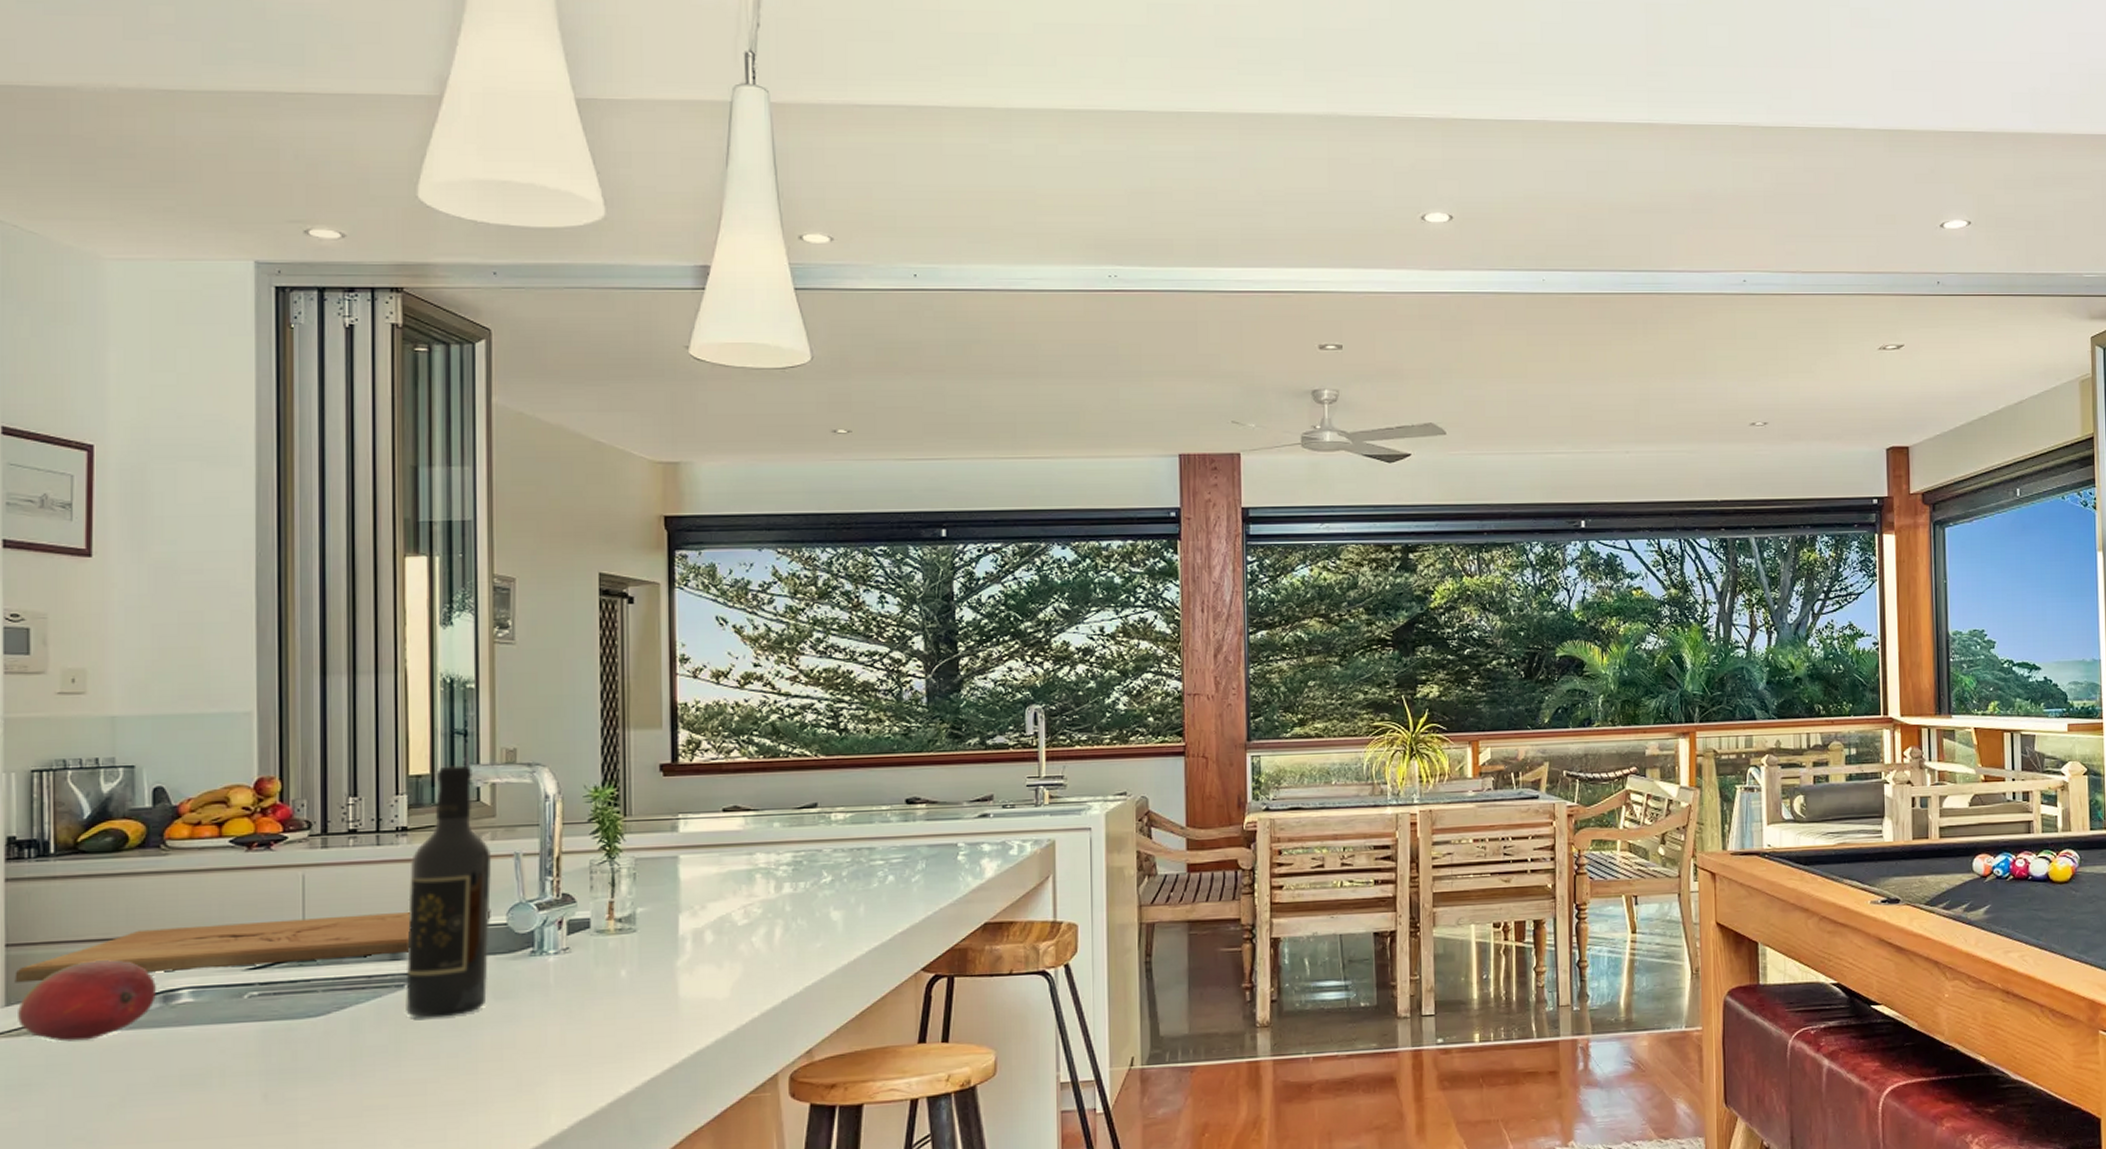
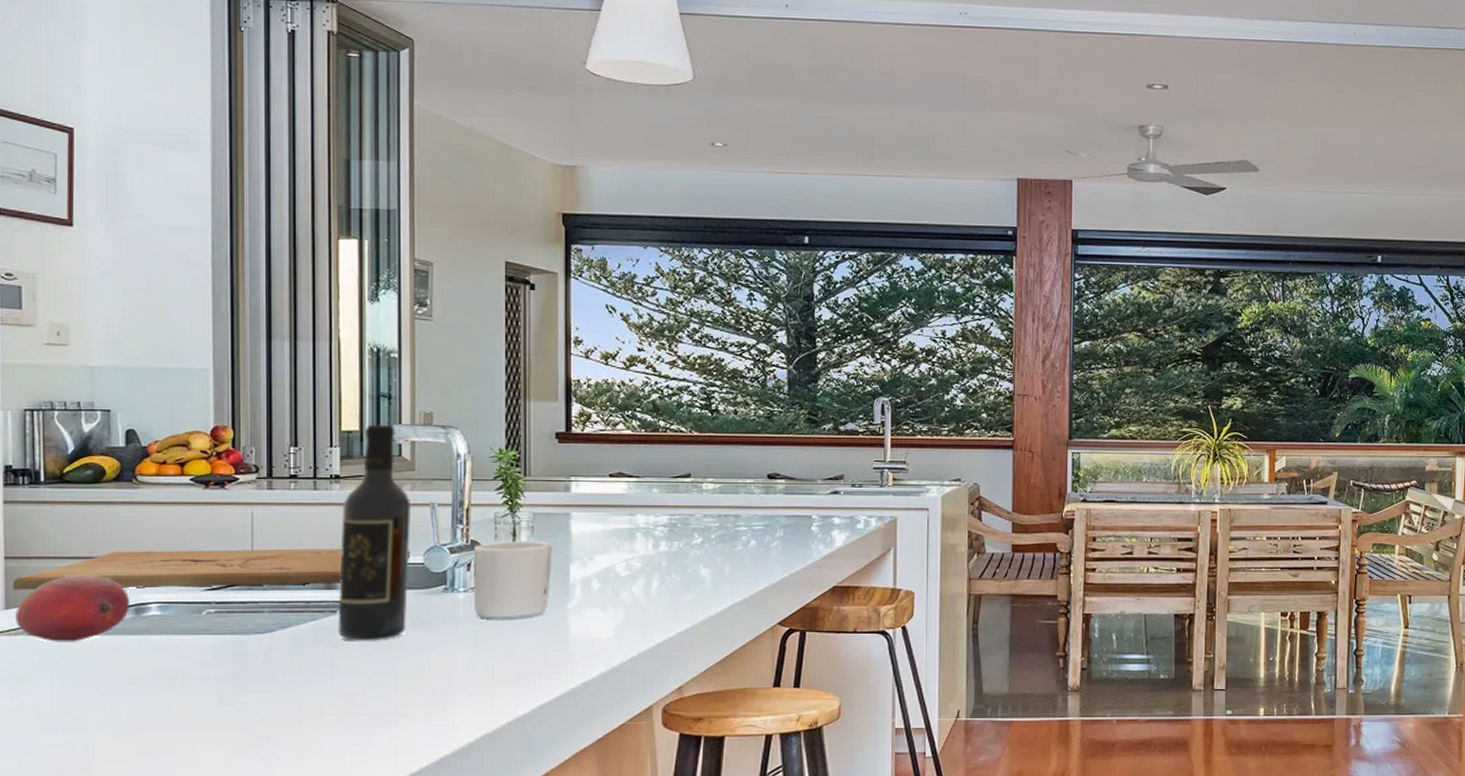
mug: none [565,889,658,985] -> present [473,540,553,620]

